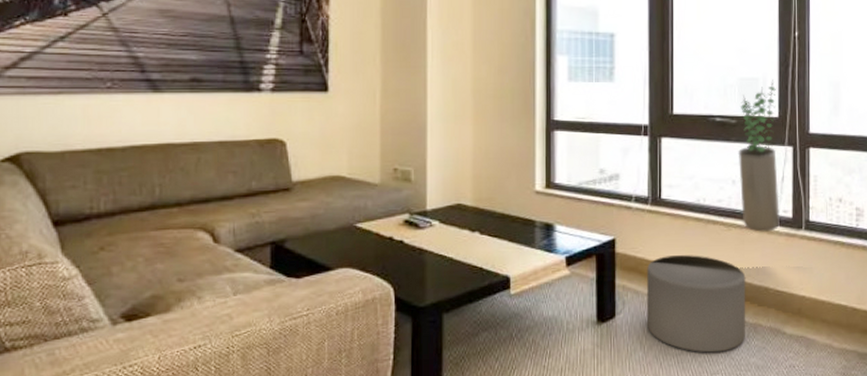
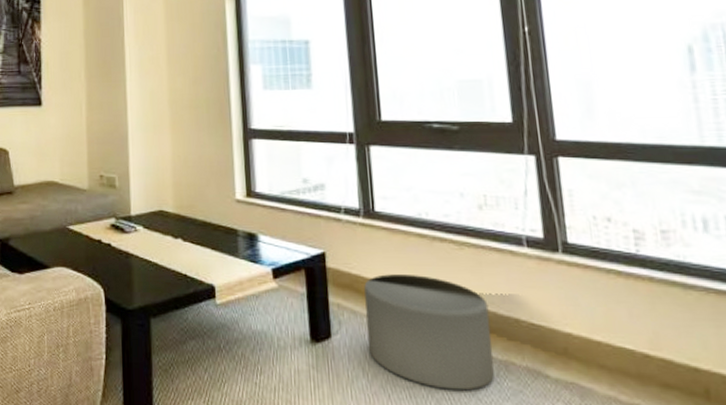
vase: present [737,79,781,232] -> none [462,80,528,254]

